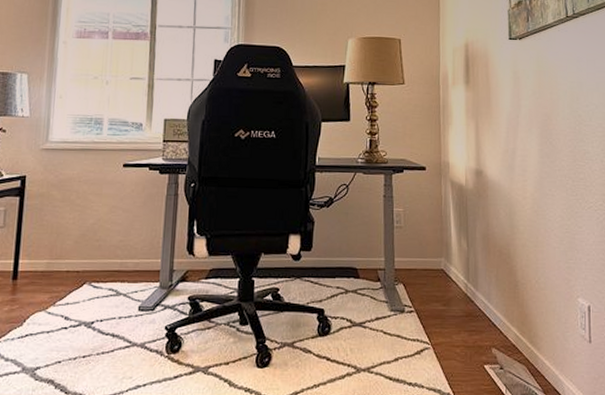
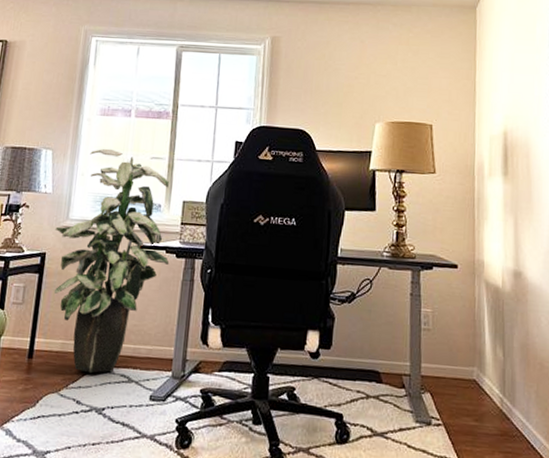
indoor plant: none [35,70,153,290] -> present [54,148,170,374]

